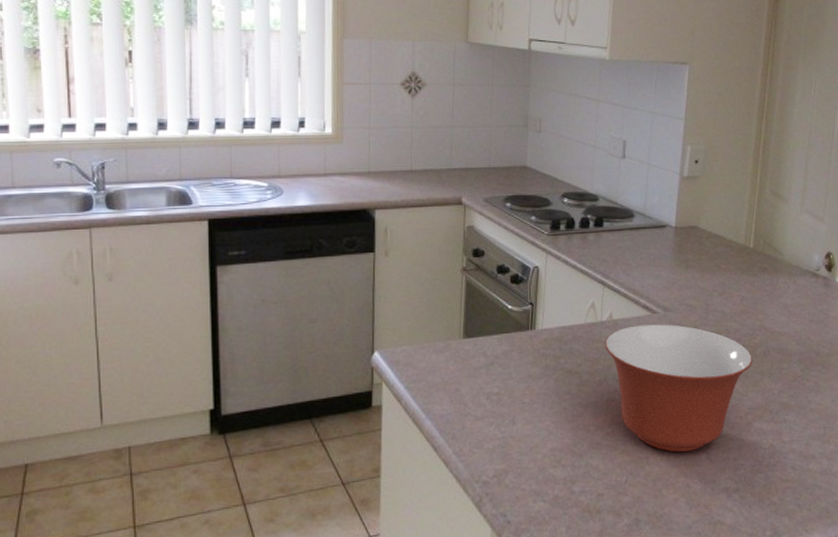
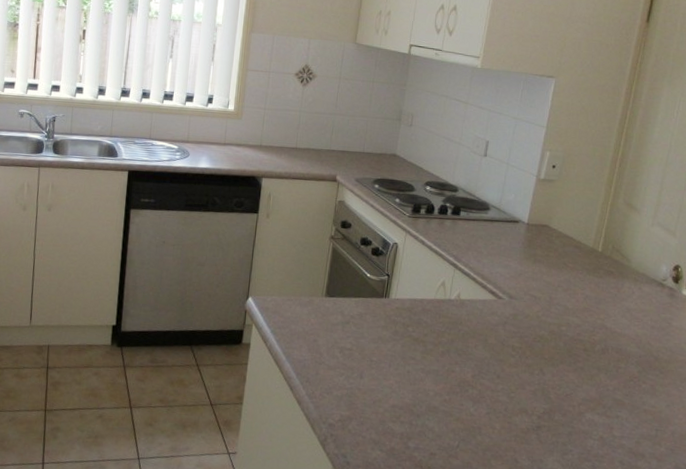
mixing bowl: present [604,324,752,452] -> none [450,307,590,430]

